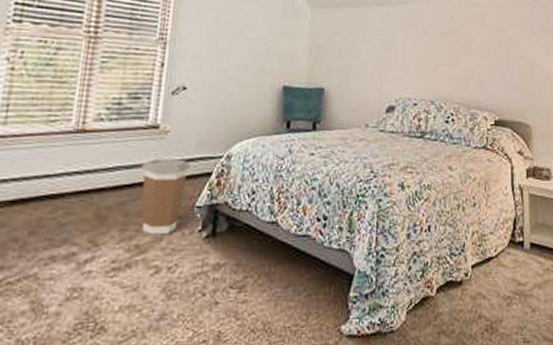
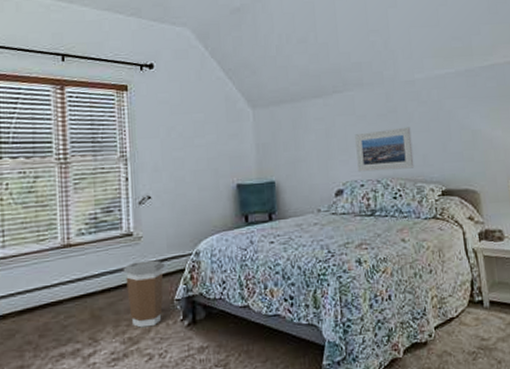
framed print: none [413,49,471,93] -> present [355,127,414,172]

